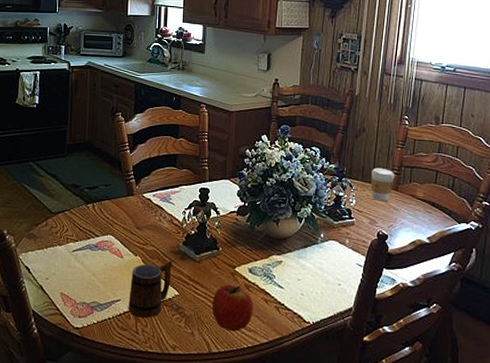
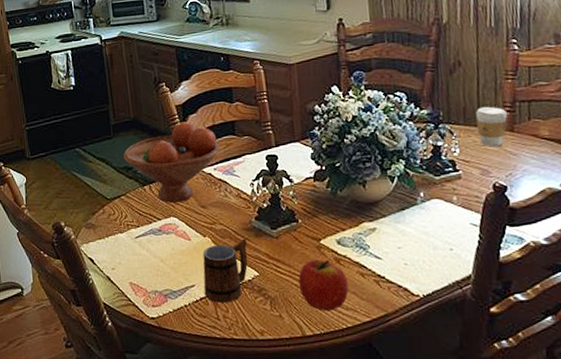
fruit bowl: none [73,150,161,222] -> present [123,122,220,203]

